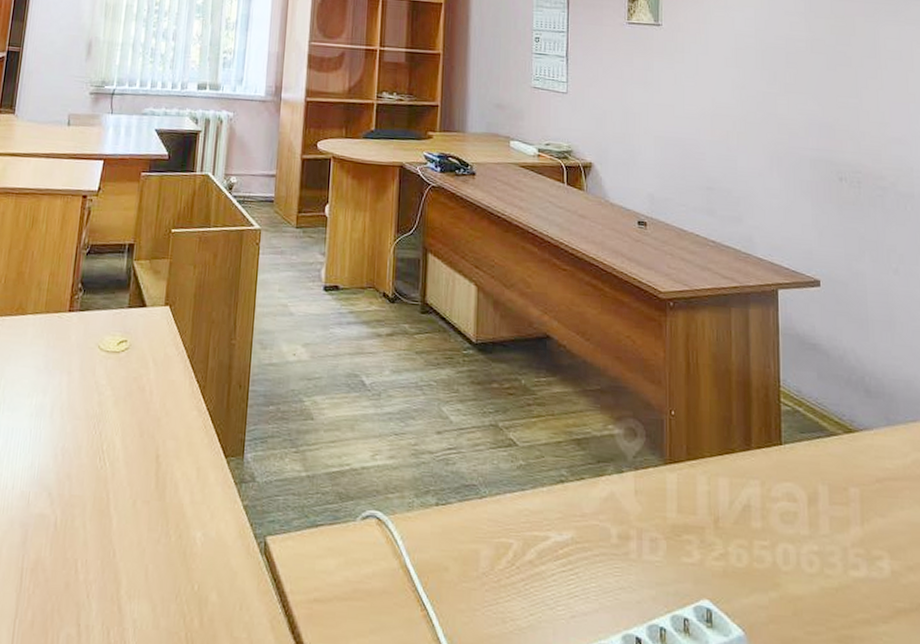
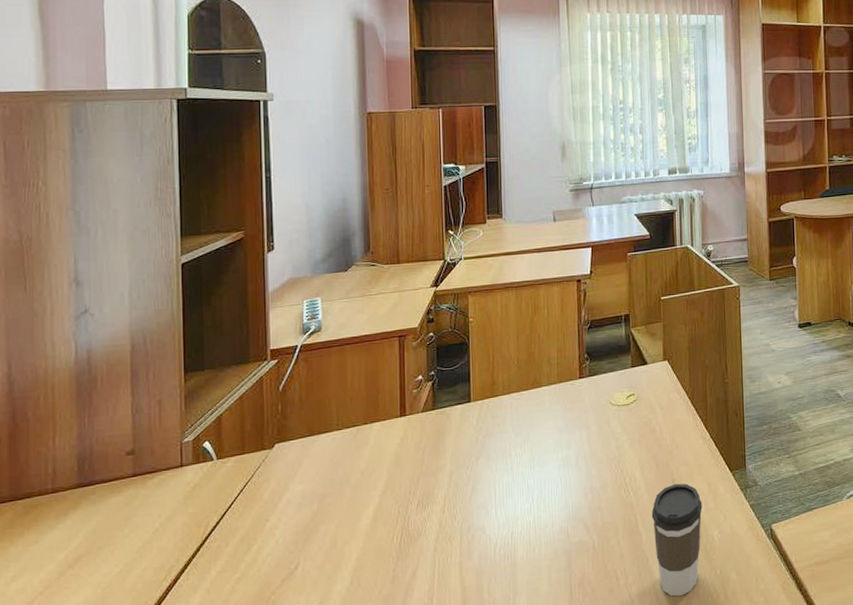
coffee cup: none [125,461,188,610] -> present [651,483,703,597]

